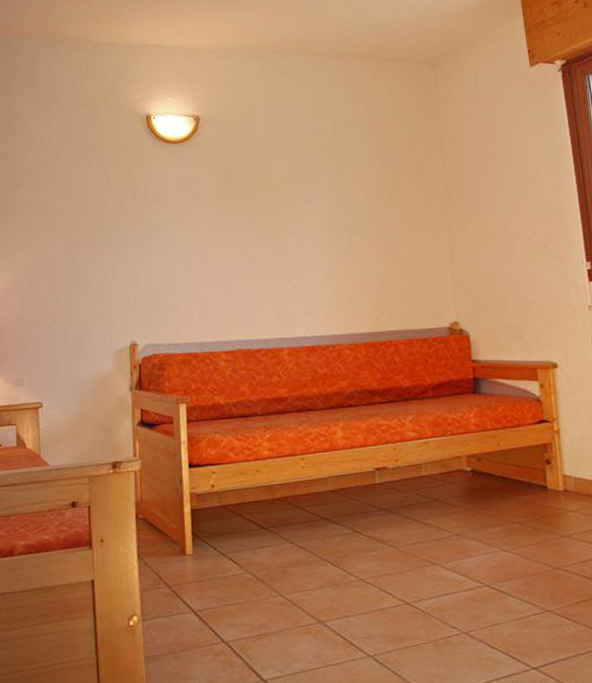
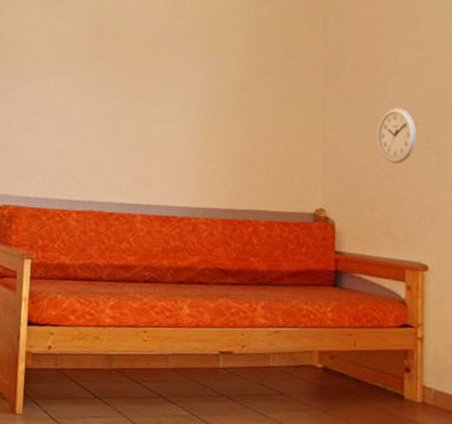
wall clock: none [499,219,535,272] -> present [377,107,417,164]

